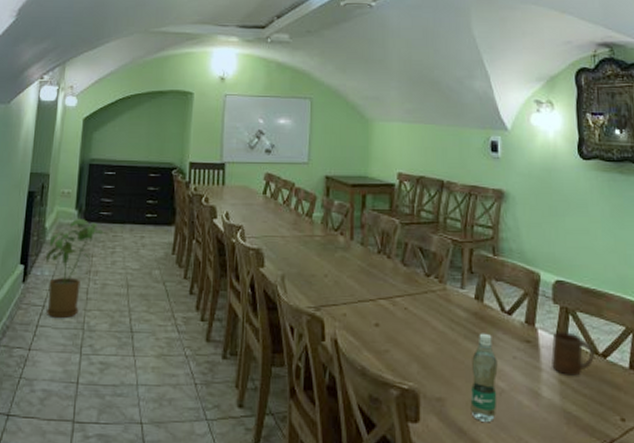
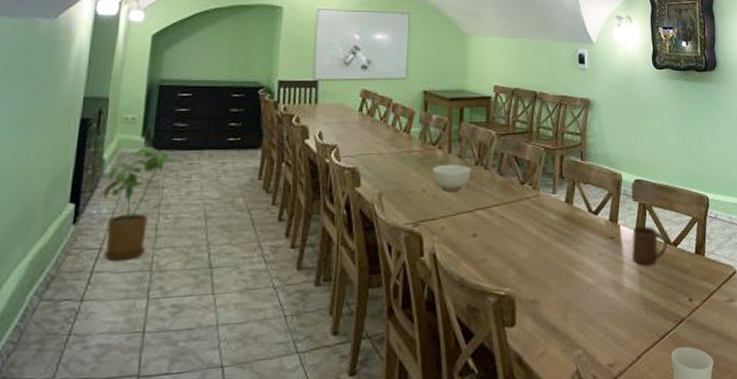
bowl: none [333,250,373,280] -> present [432,164,471,193]
bottle: present [470,333,498,423] -> none [562,233,586,319]

